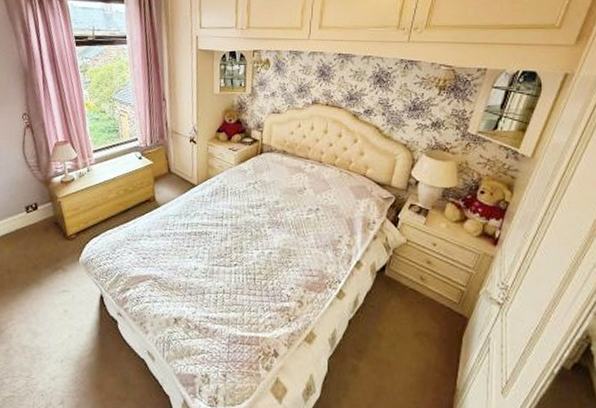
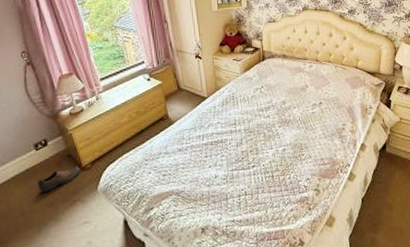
shoe: none [25,234,65,255] -> present [38,166,80,193]

